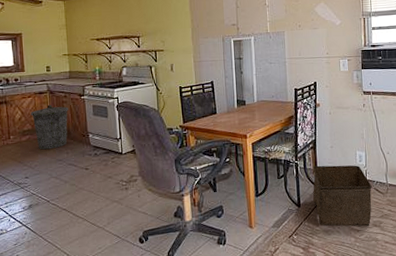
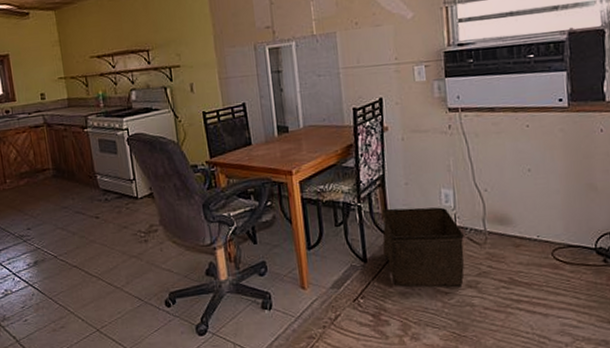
trash can: present [31,104,68,150] -> none [27,140,72,196]

